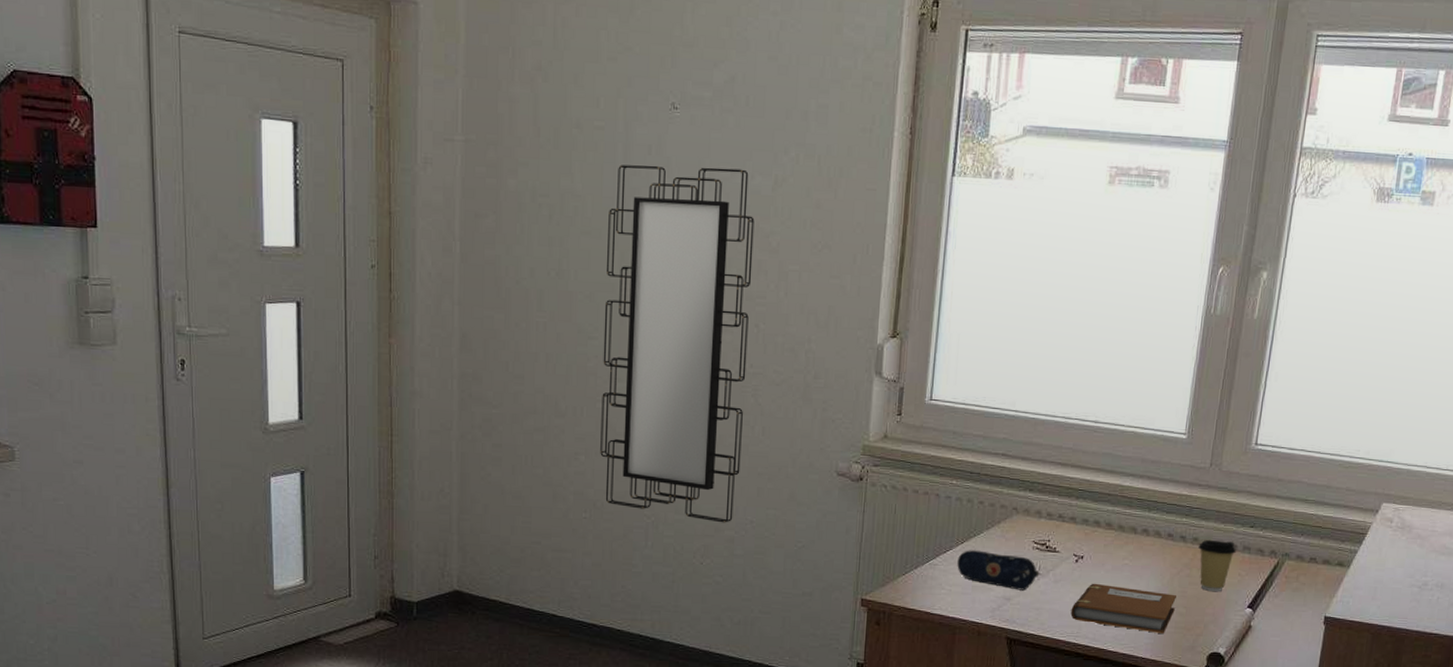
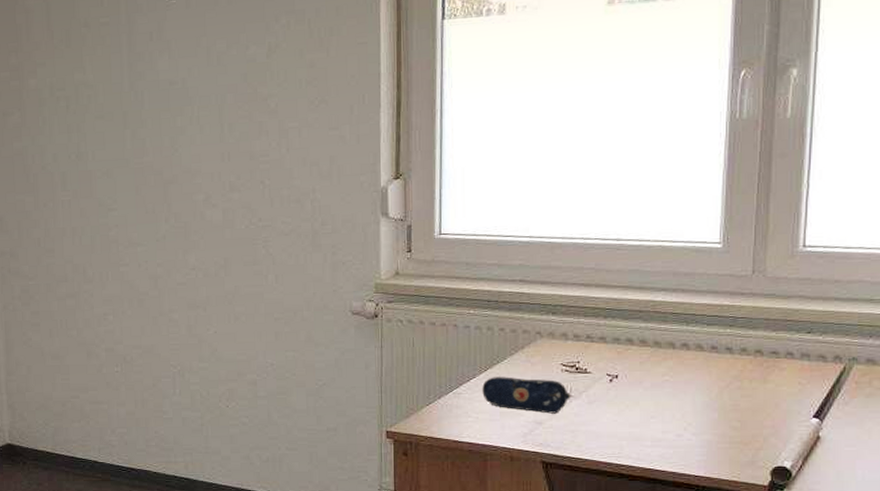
mirror: present [600,165,755,523] -> none [118,42,257,368]
notebook: present [1070,583,1176,633] -> none [609,402,728,449]
coffee cup: present [1198,540,1237,591] -> none [748,349,794,402]

